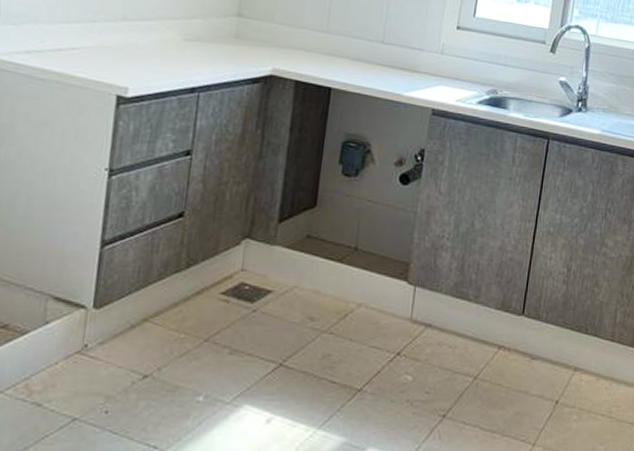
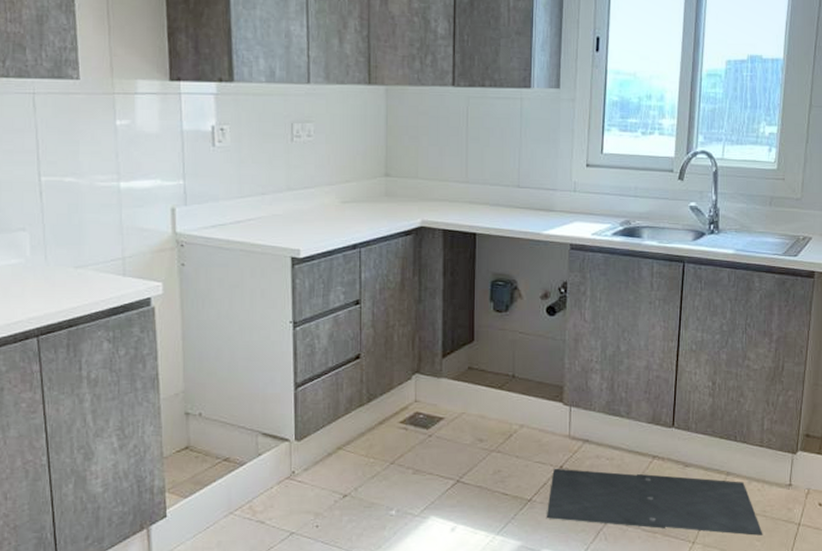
door mat: none [377,354,607,439] -> present [547,468,763,536]

